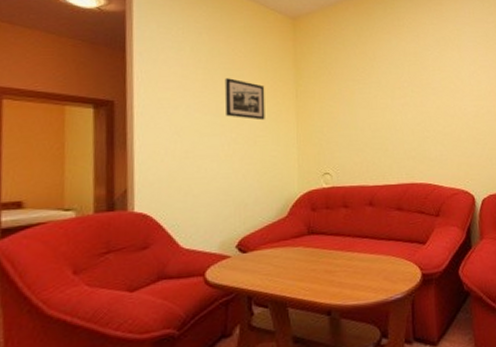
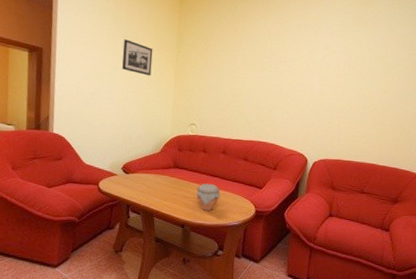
jar: none [342,248,374,286] -> present [196,183,221,211]

